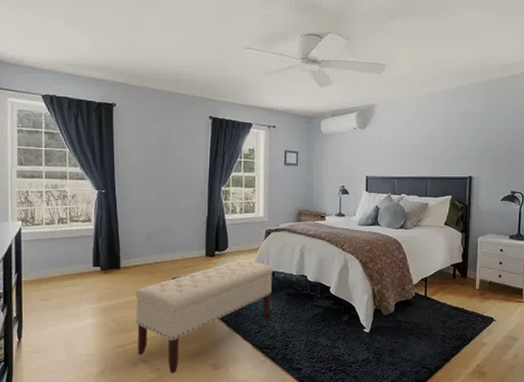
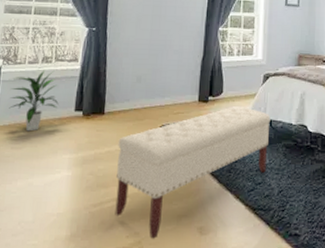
indoor plant: none [33,230,78,285] -> present [9,70,59,132]

